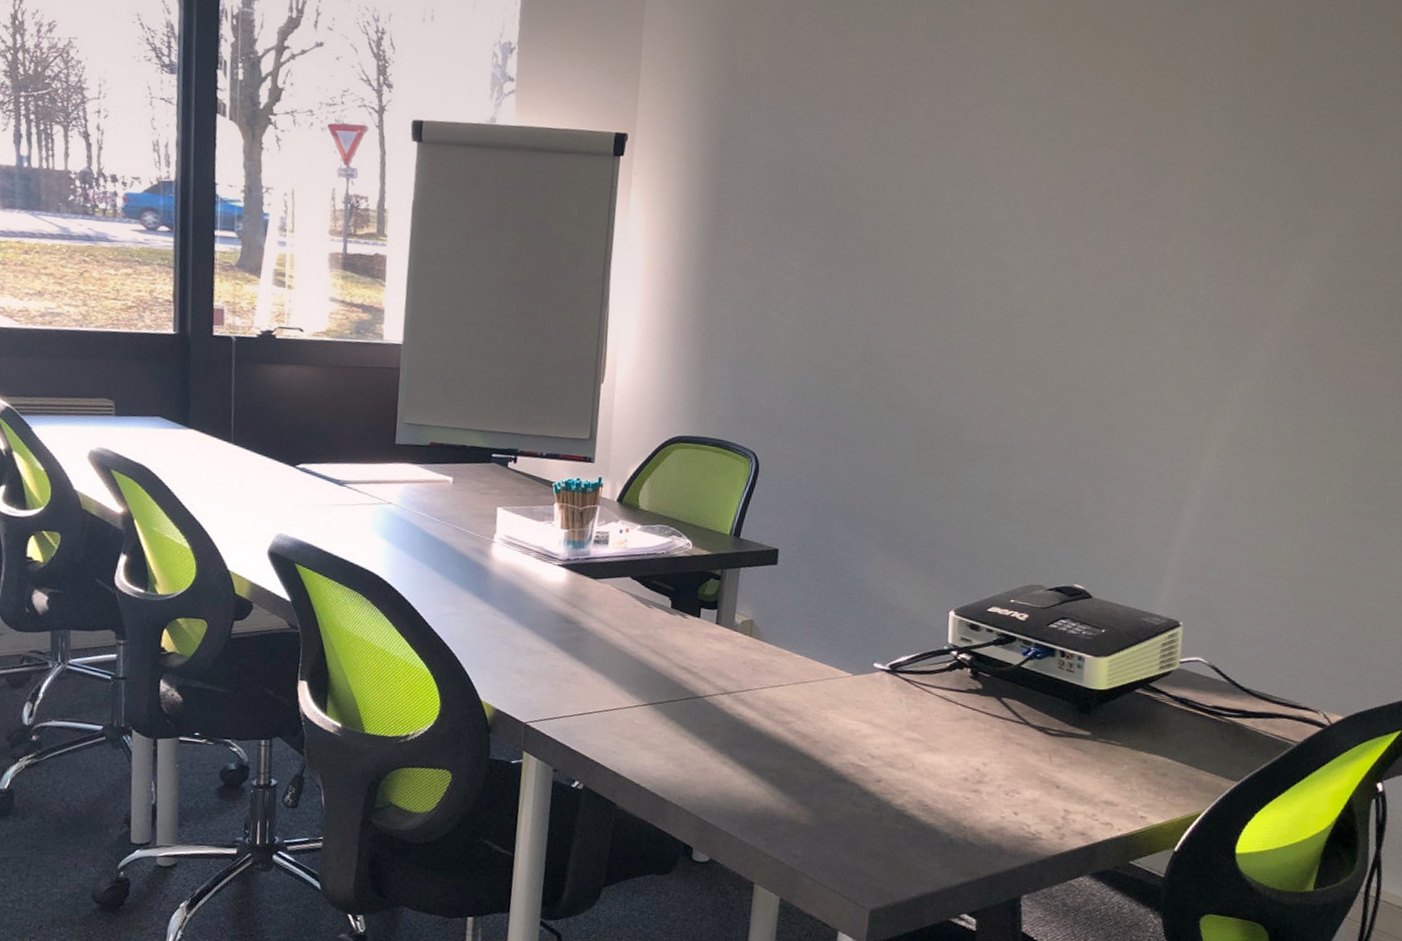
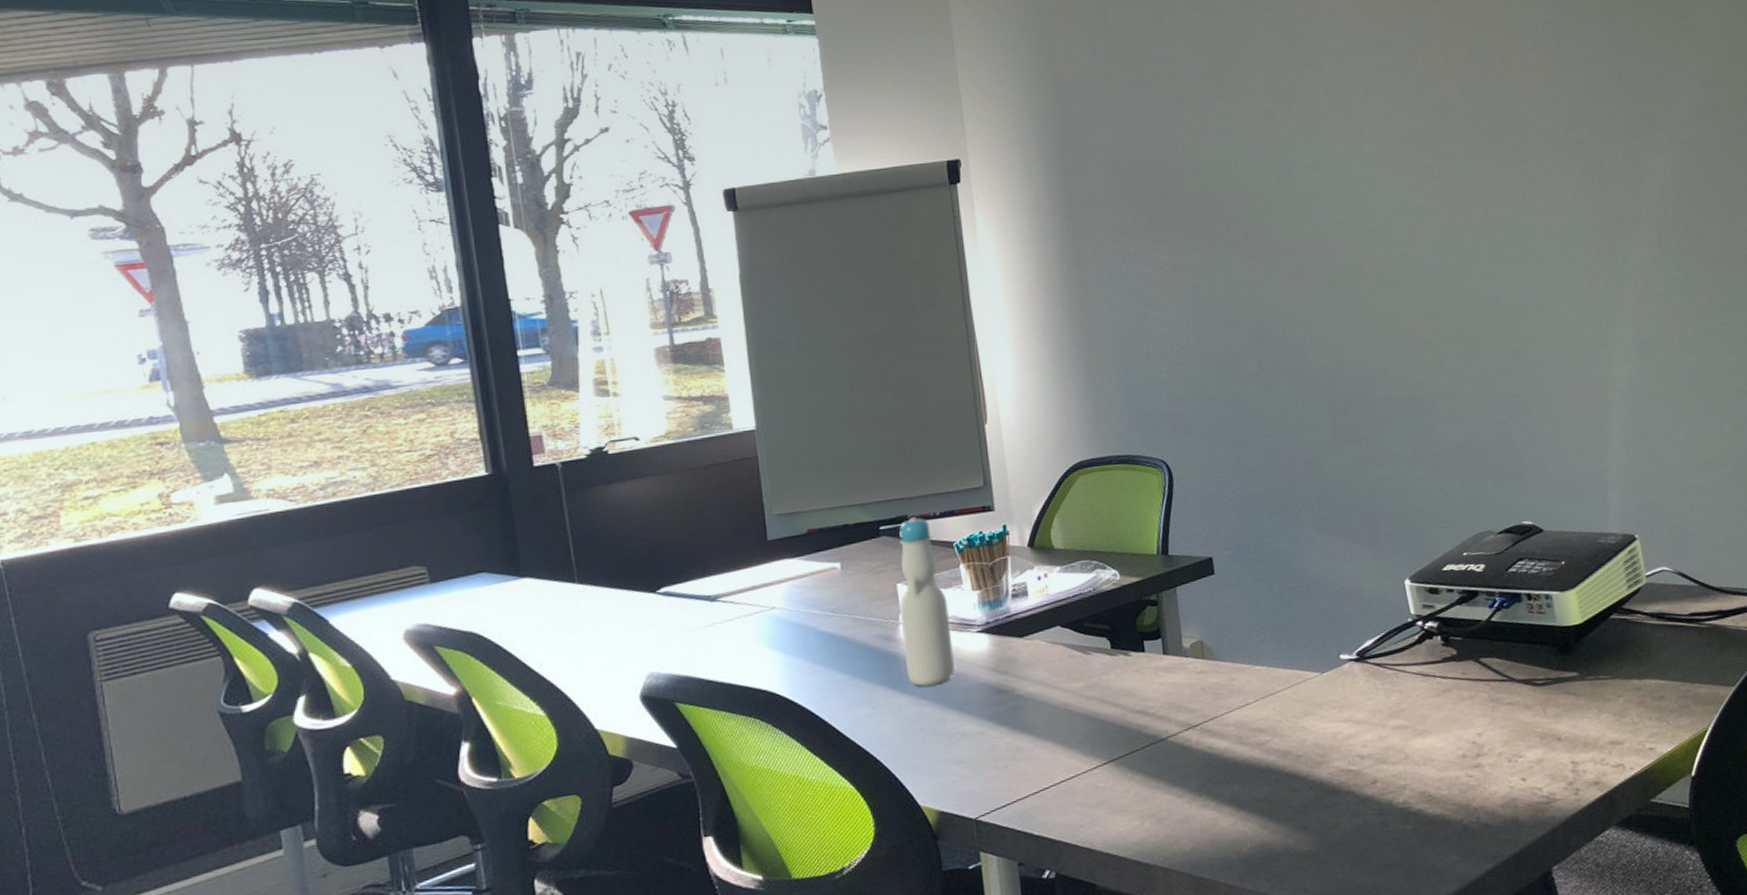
bottle: none [491,452,538,602] -> present [899,517,955,686]

